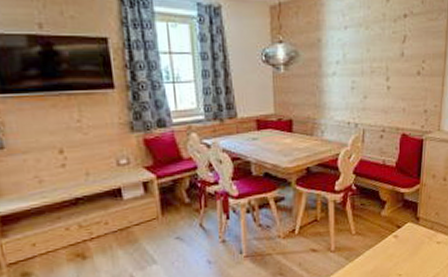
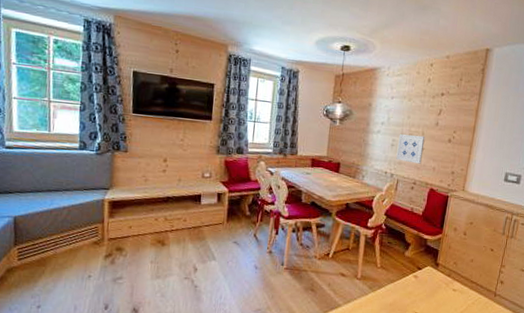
wall art: none [359,71,390,107] -> present [396,134,425,164]

